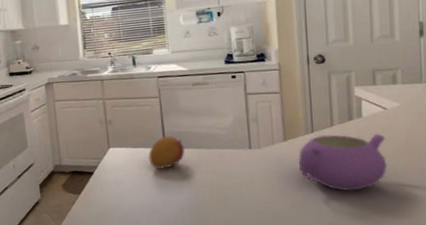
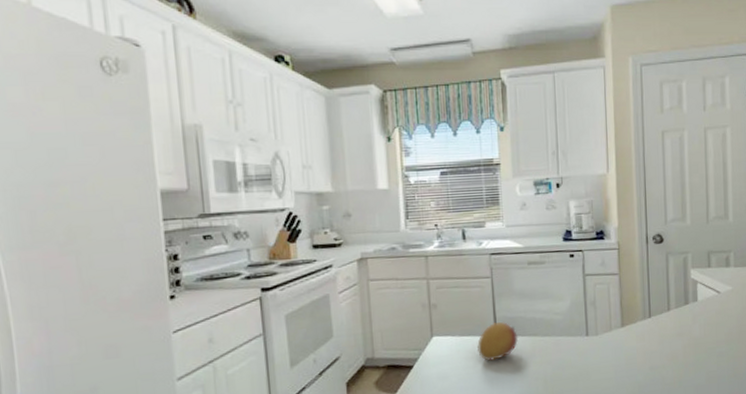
teapot: present [298,134,388,191] -> none [635,319,721,380]

